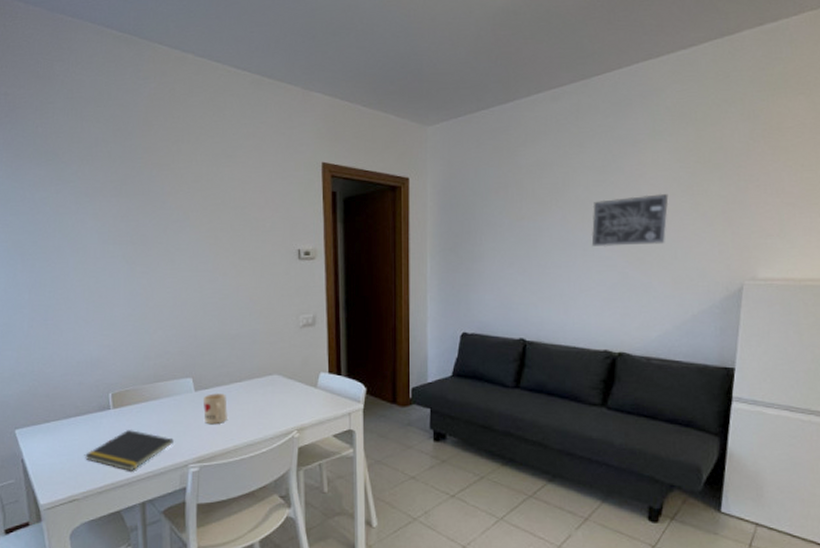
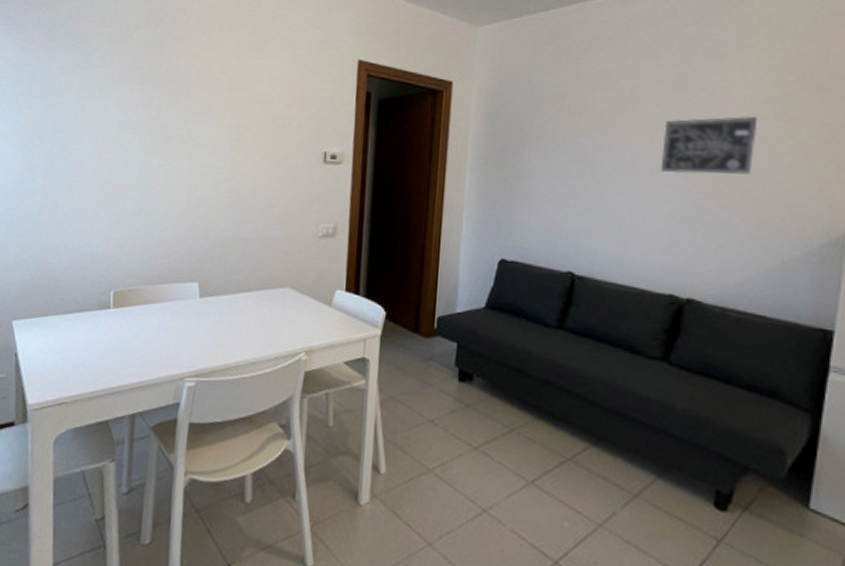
notepad: present [84,429,174,471] -> none [78,332,172,379]
mug: present [203,393,227,425] -> none [206,302,233,337]

